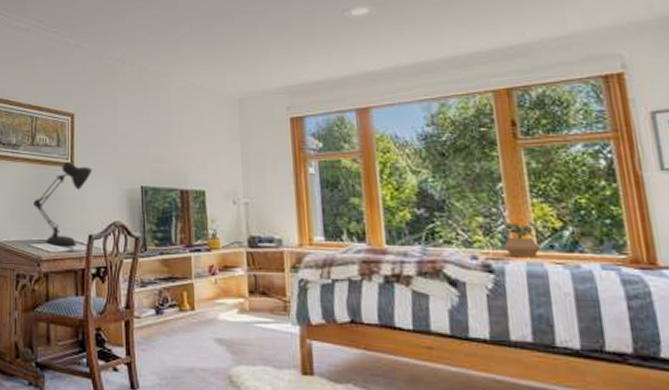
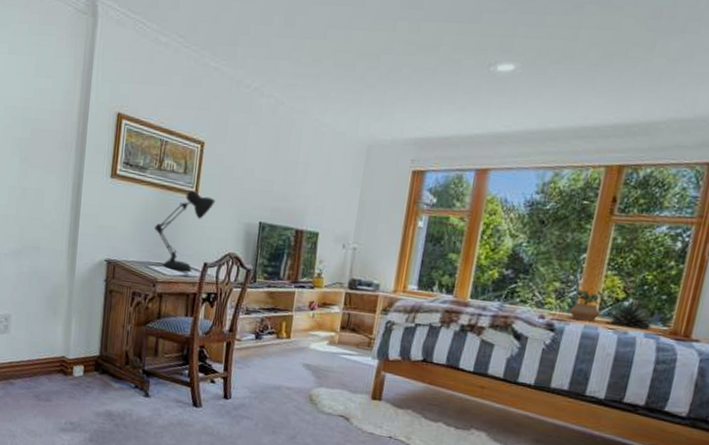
succulent plant: none [547,231,607,262] -> present [603,303,652,331]

